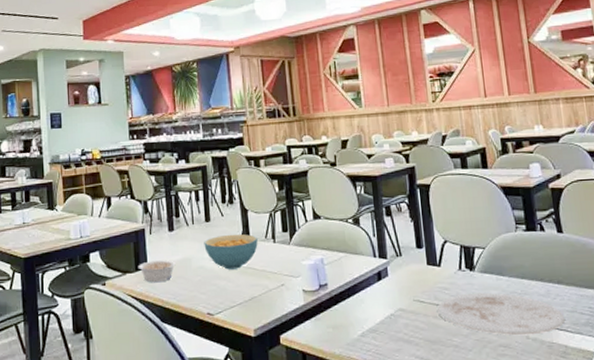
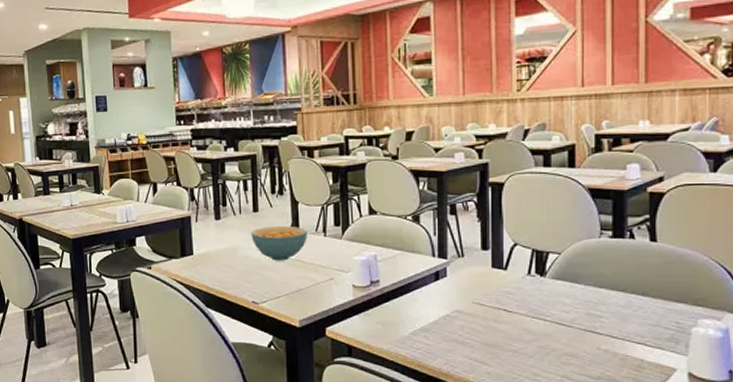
legume: present [138,260,176,283] -> none [183,248,222,270]
plate: present [437,292,566,336] -> none [498,299,646,346]

